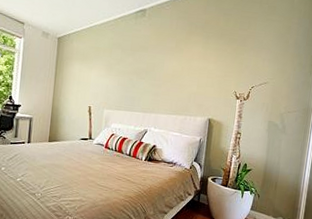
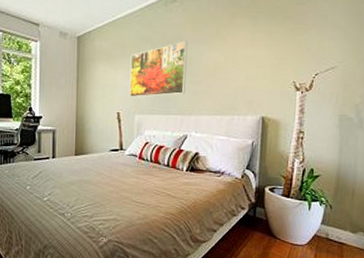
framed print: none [100,50,153,95] -> present [129,41,188,98]

